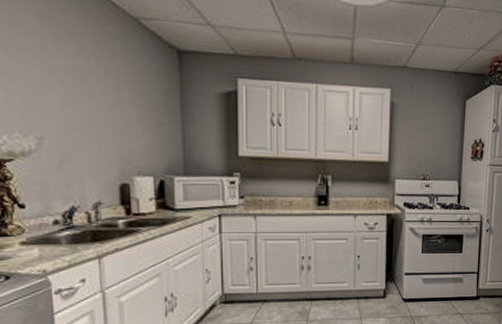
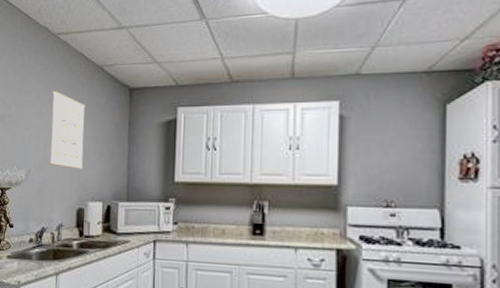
wall art: none [65,40,124,139] -> present [48,91,86,169]

